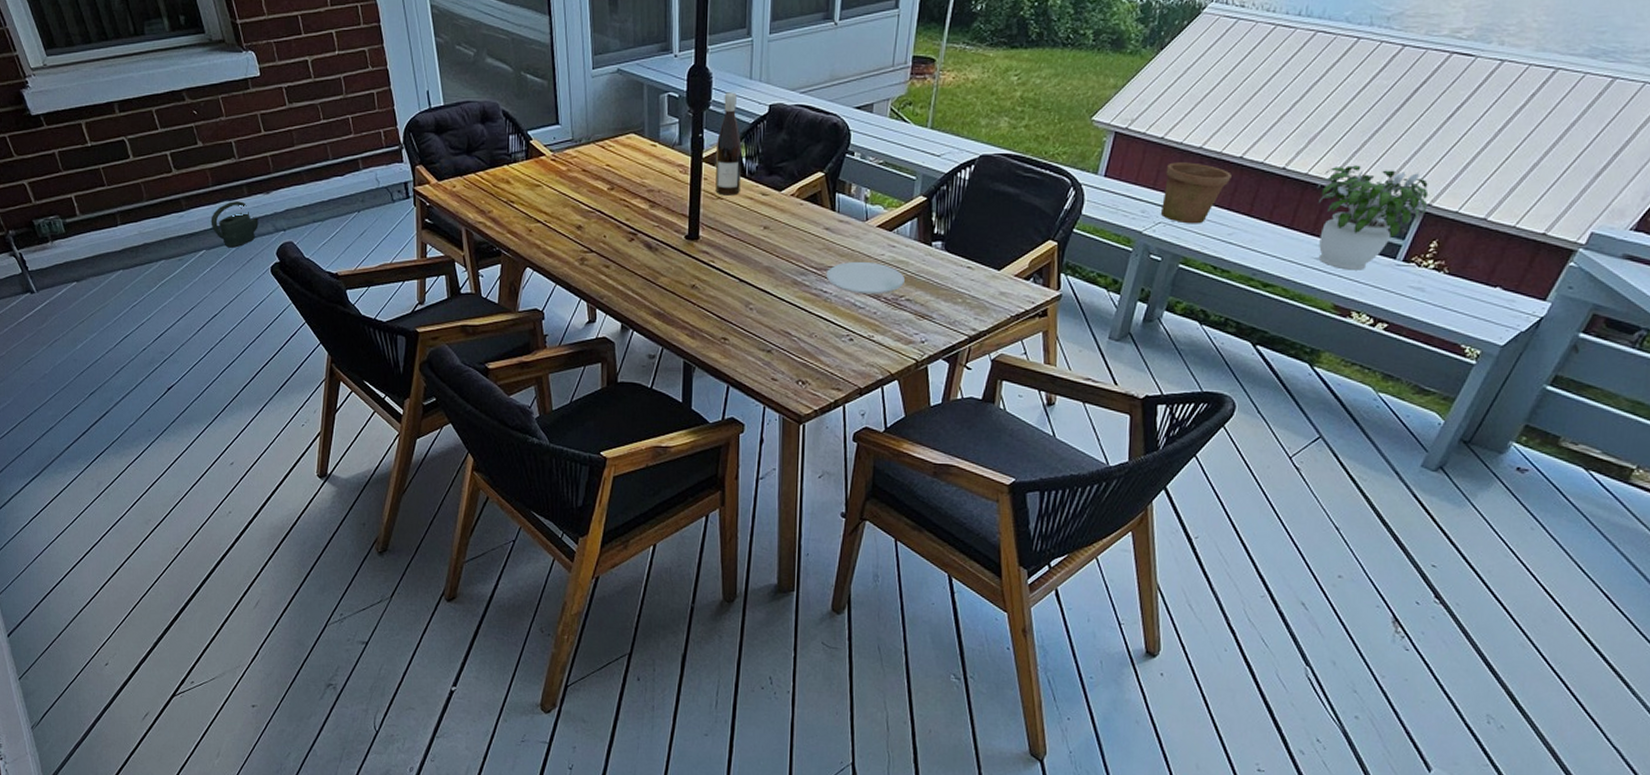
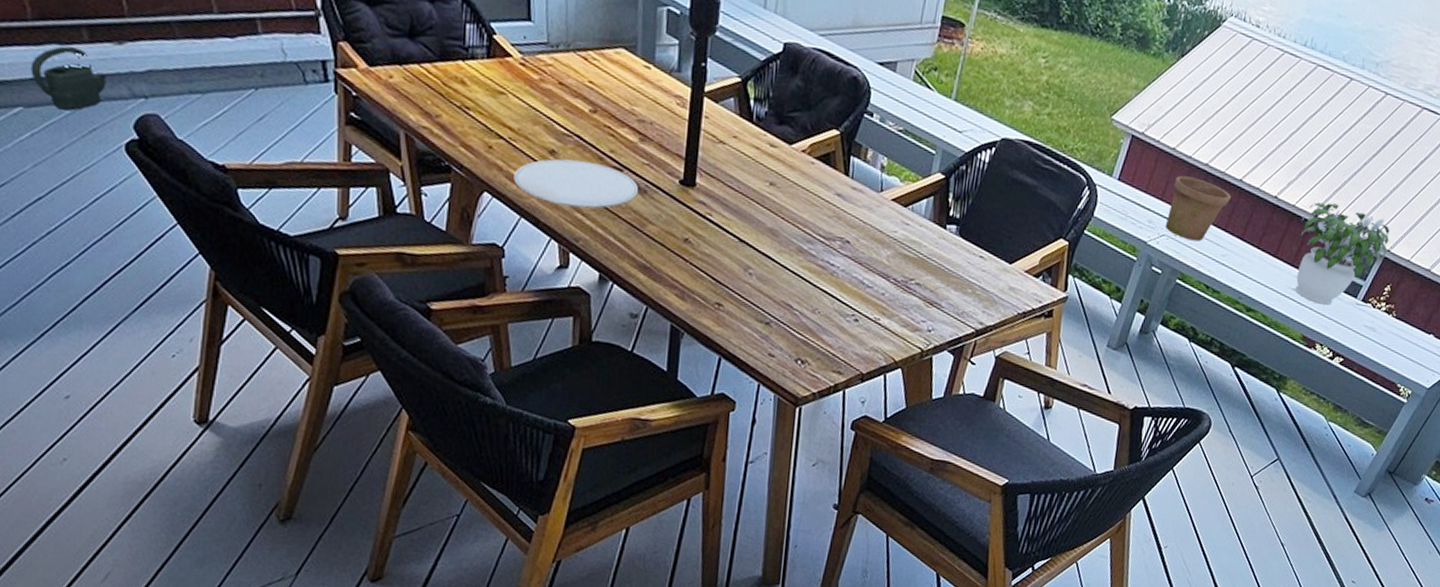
plate: none [549,230,651,270] -> present [514,158,639,209]
bottle: present [715,92,742,196] -> none [717,18,751,142]
plate: present [825,261,905,295] -> none [834,234,916,275]

